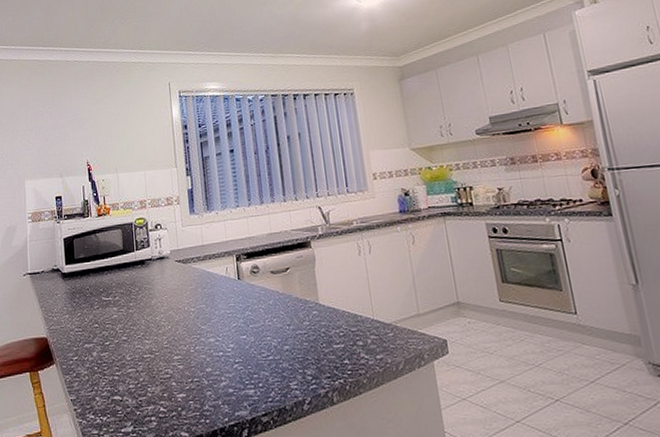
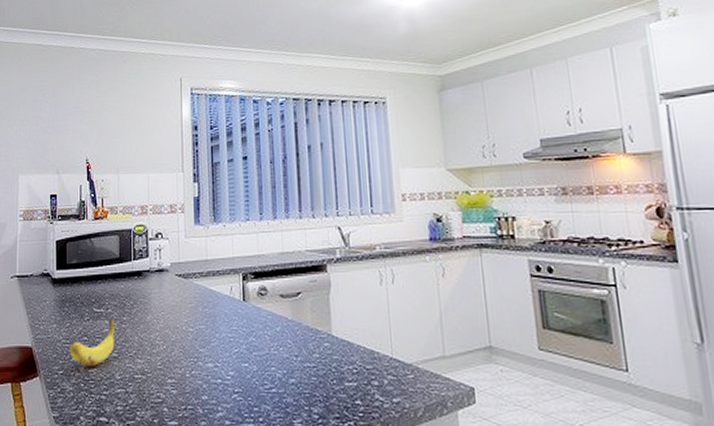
banana: none [82,305,124,350] -> present [69,319,115,366]

